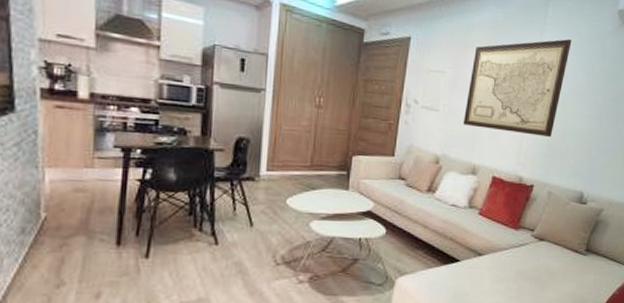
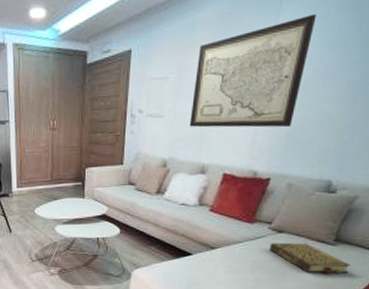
book: none [531,250,598,284] -> present [268,242,351,274]

